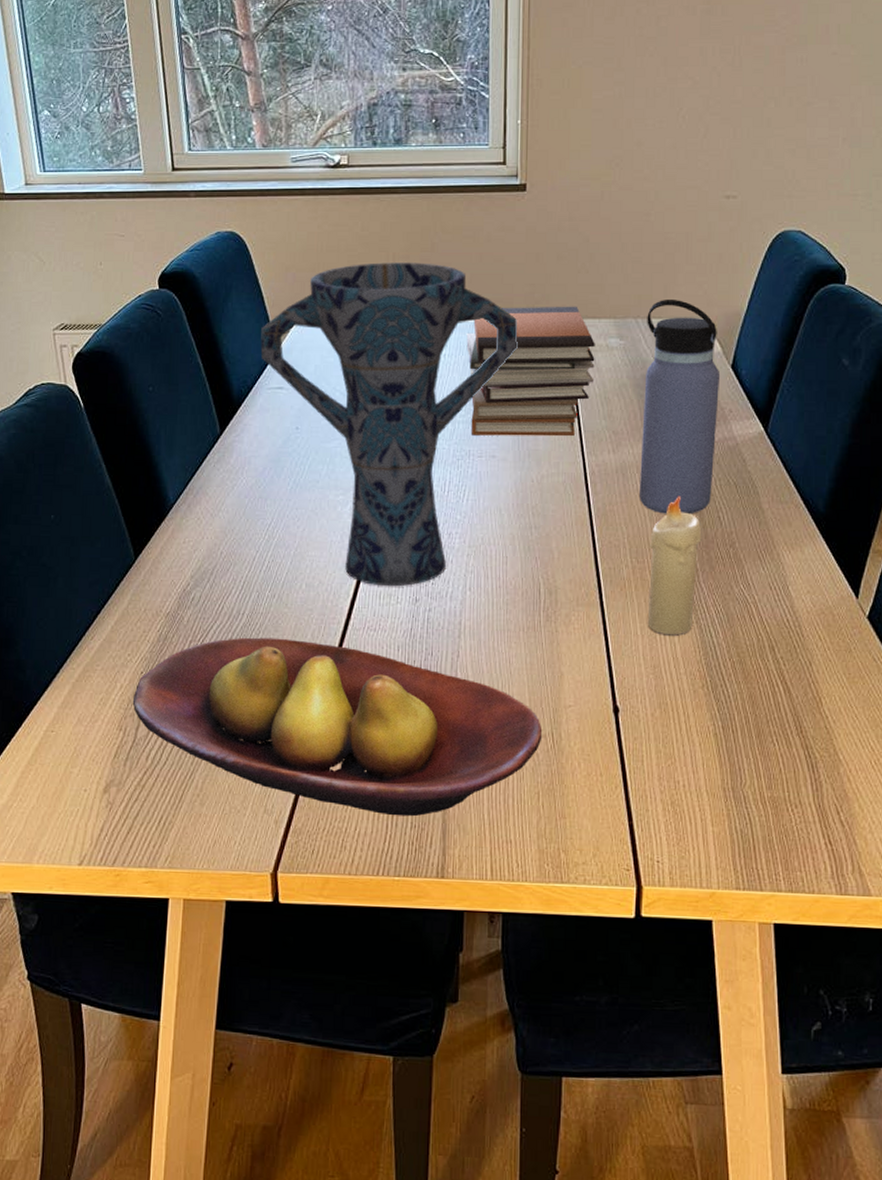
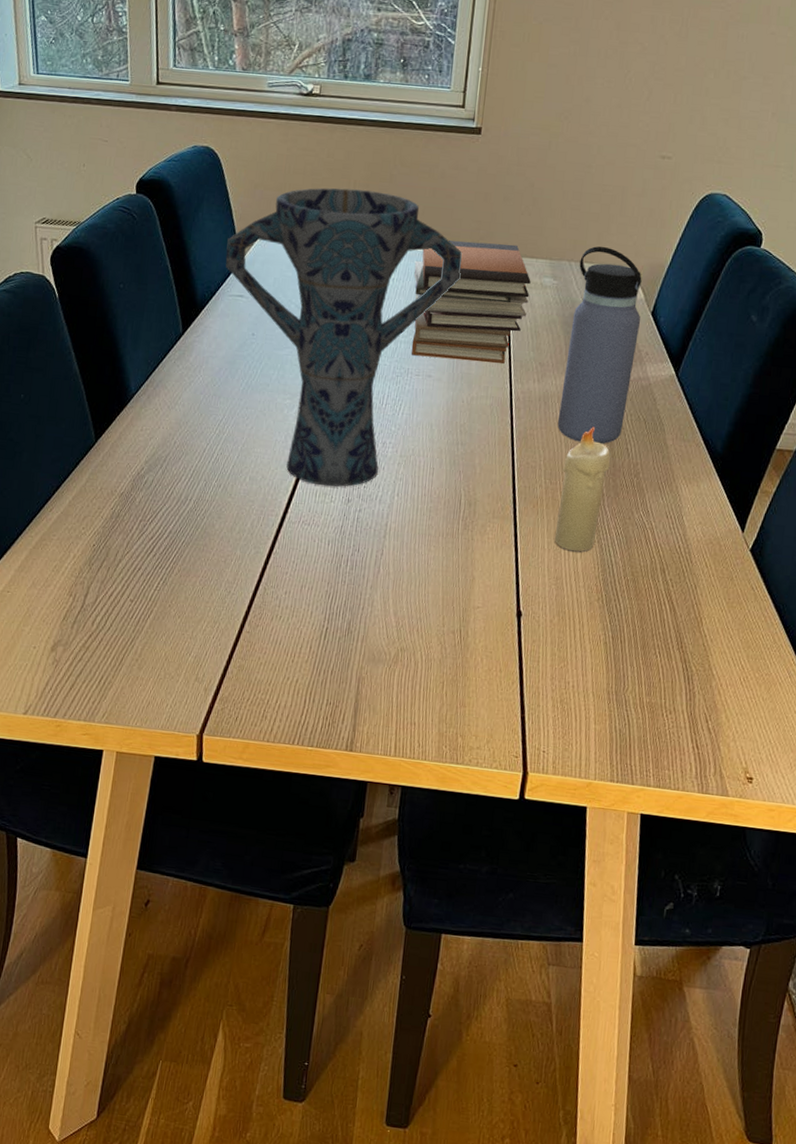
fruit bowl: present [132,637,543,817] -> none [83,521,452,695]

